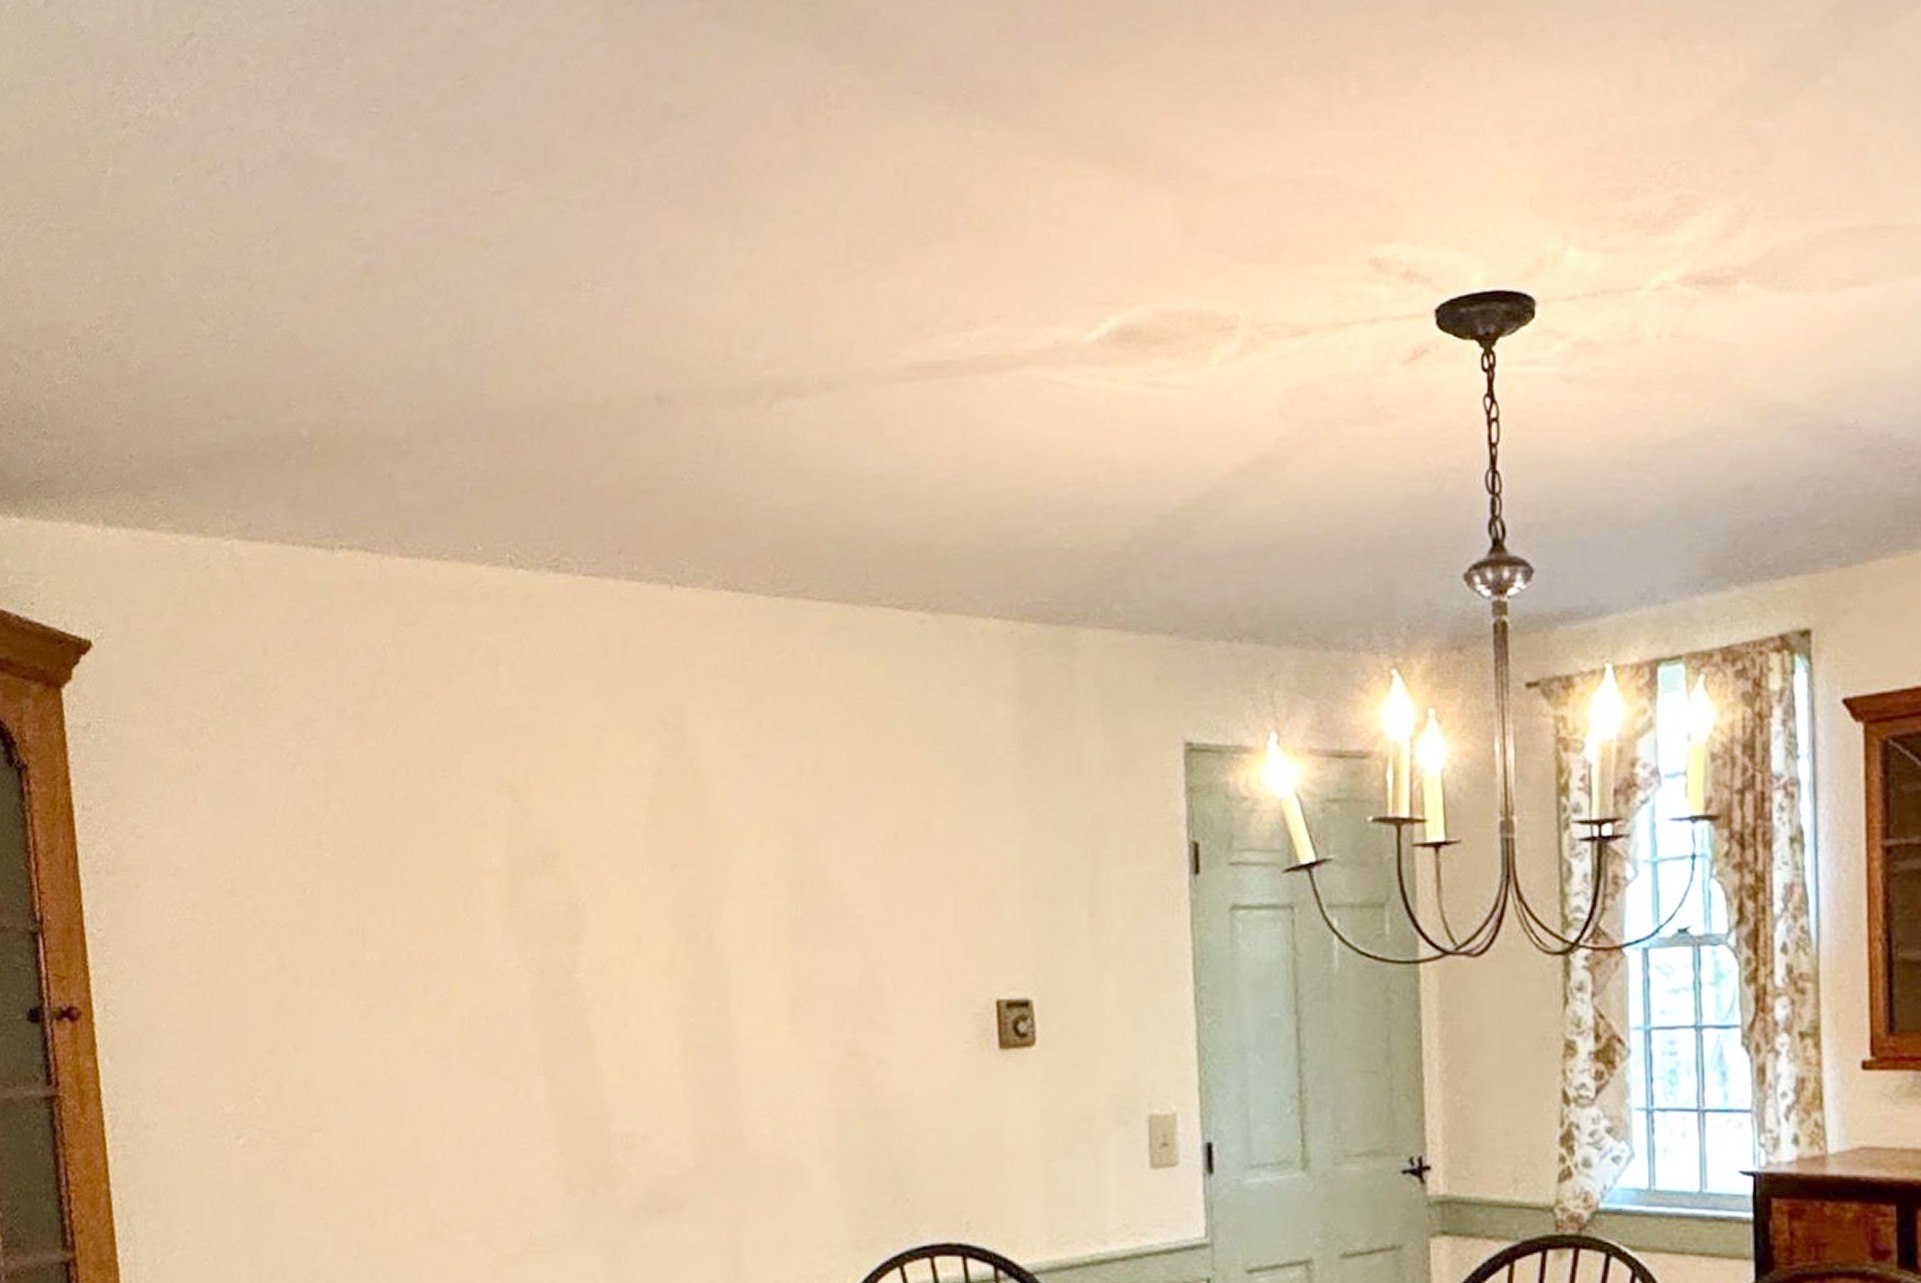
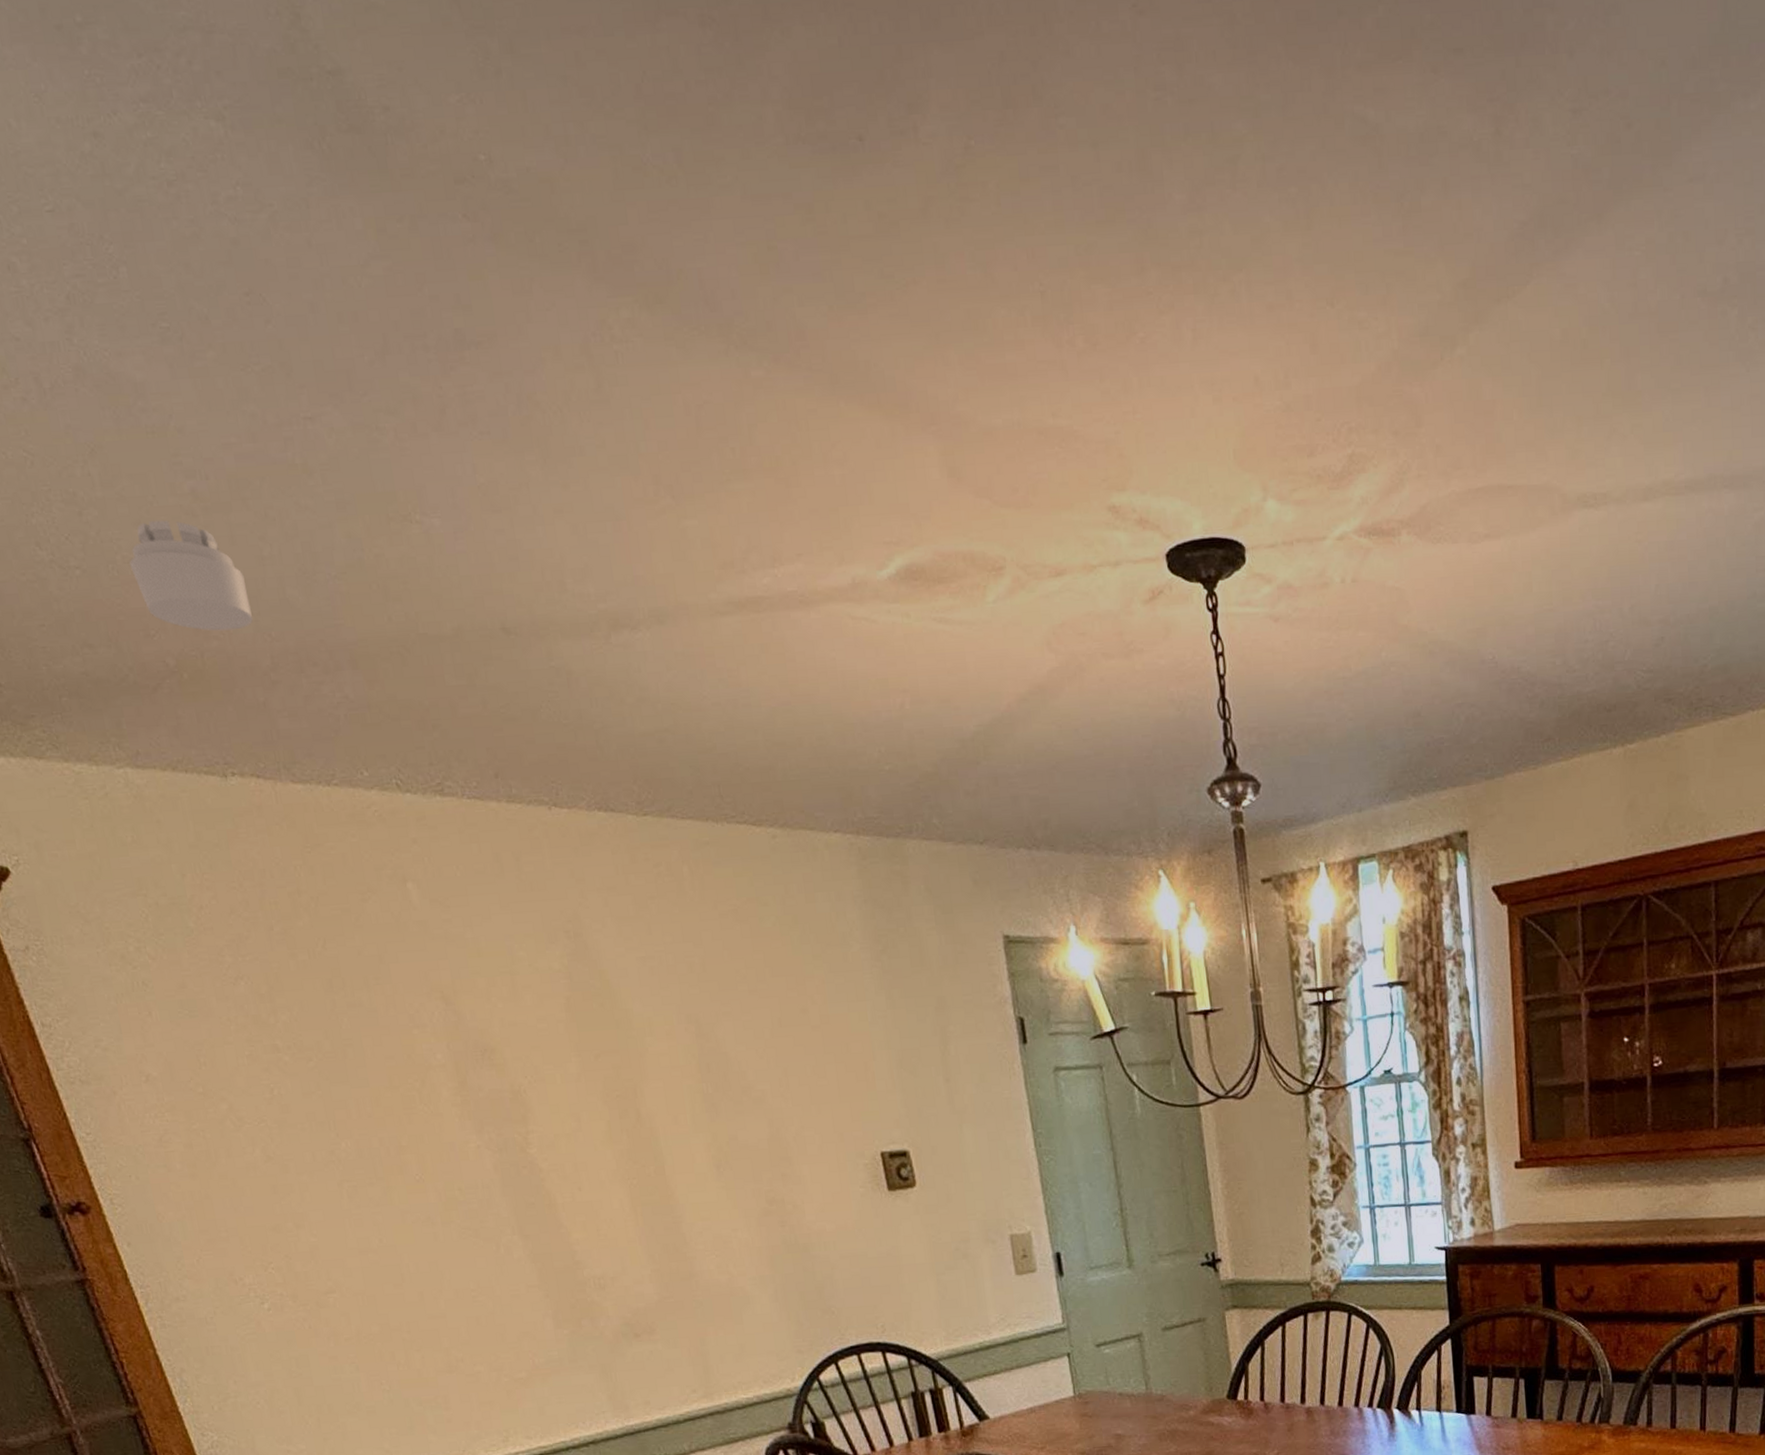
smoke detector: none [287,293,398,402] -> present [130,520,253,631]

